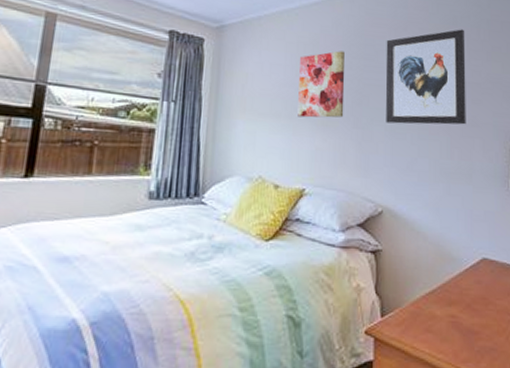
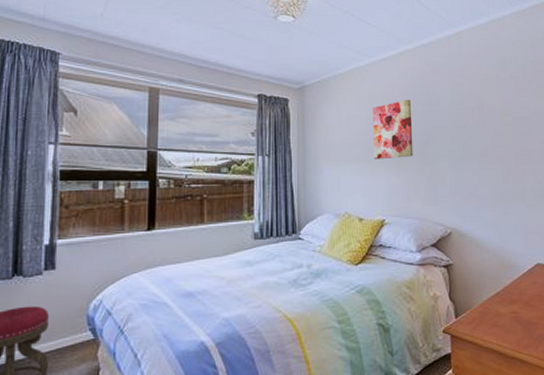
wall art: present [385,29,466,125] -> none [446,71,518,158]

